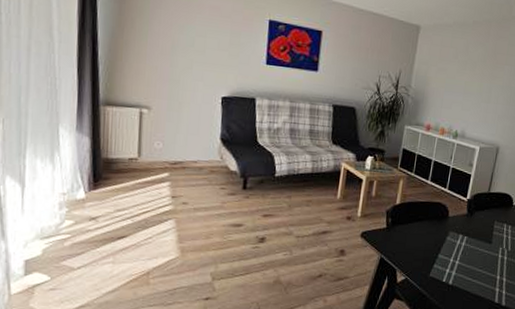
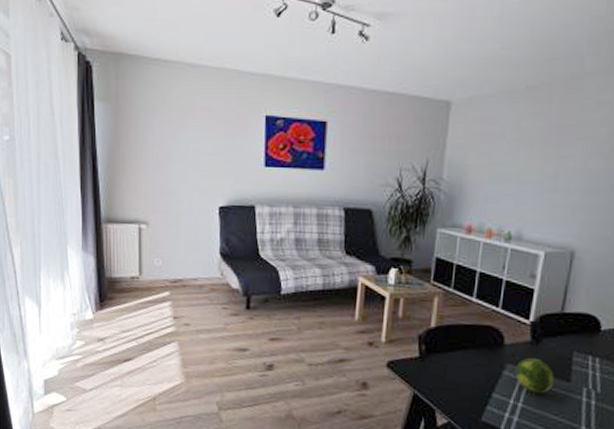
fruit: none [454,226,482,253] -> present [514,357,555,394]

